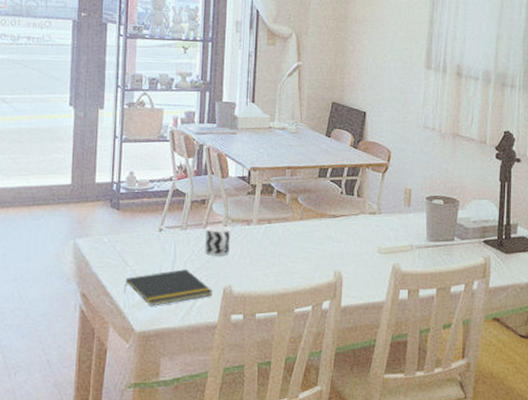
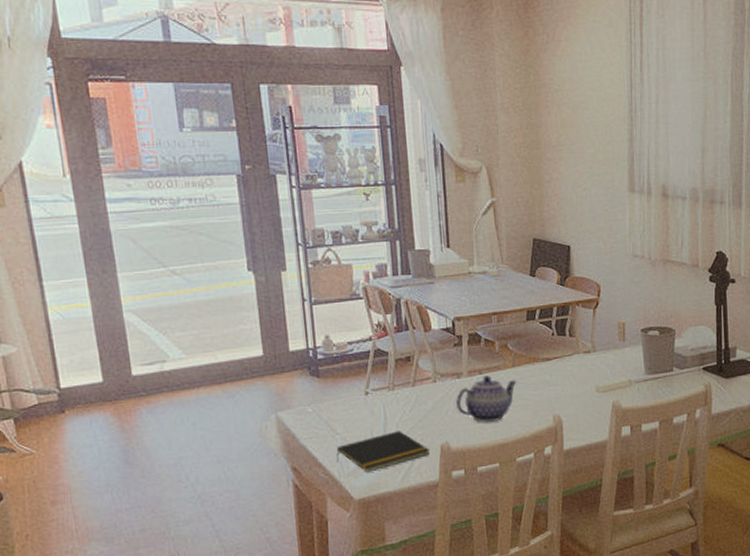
cup: present [205,225,231,256] -> none [415,381,442,414]
teapot: none [243,226,303,270] -> present [456,375,517,423]

